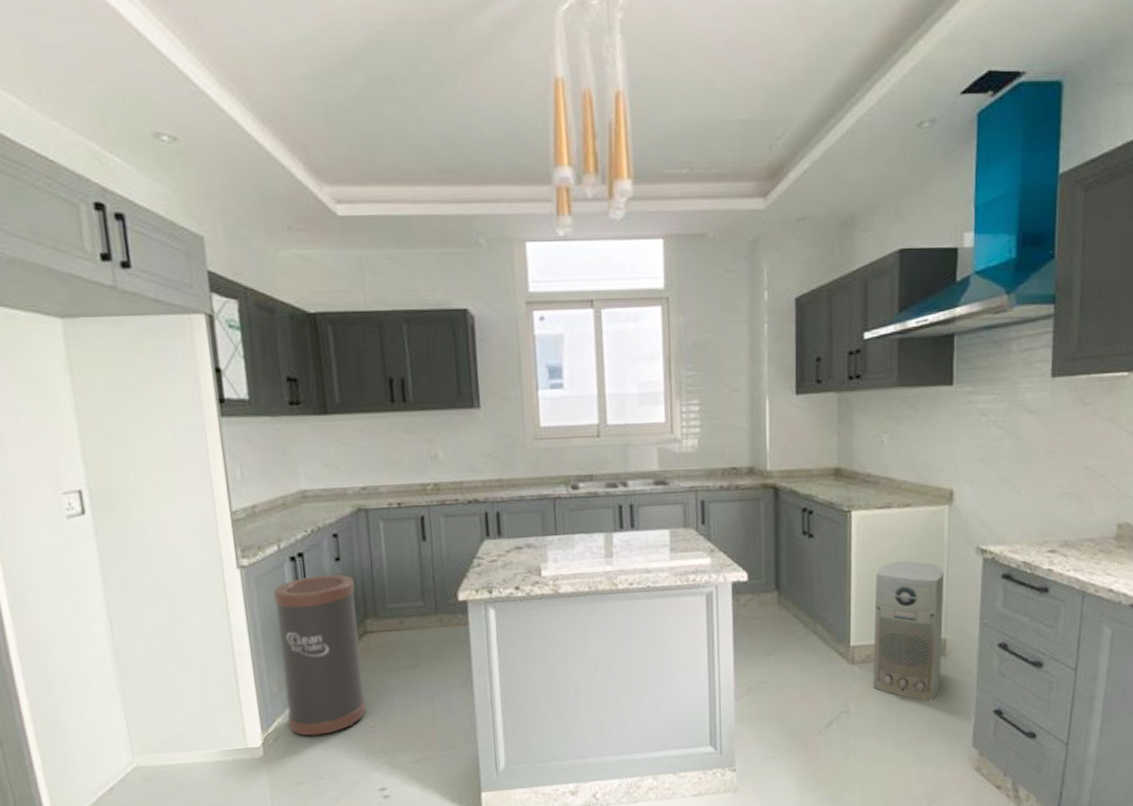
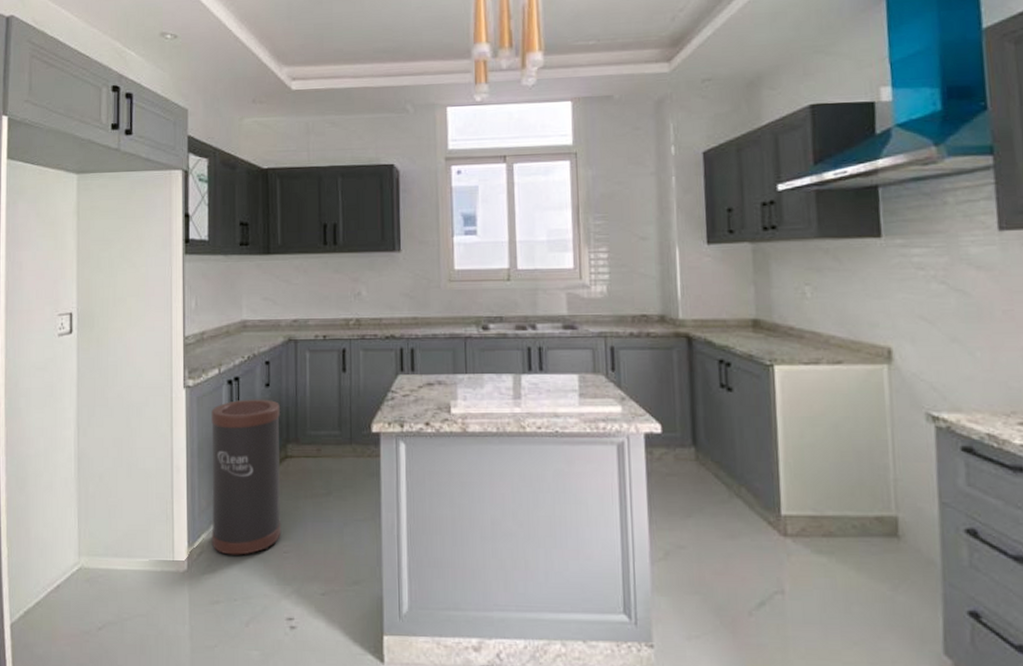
air purifier: present [873,560,944,701] -> none [806,423,896,590]

